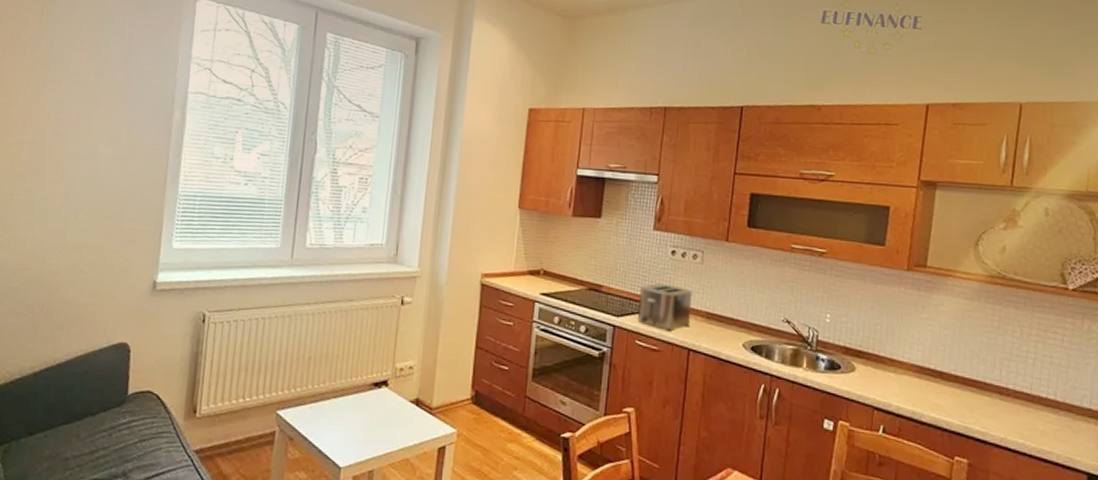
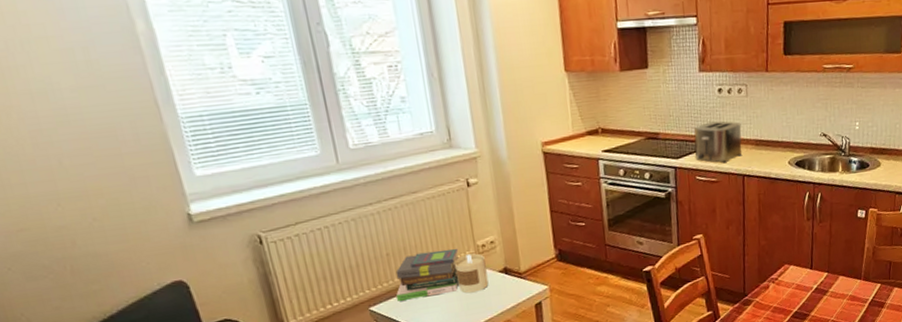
books: none [304,363,377,414] -> present [395,248,460,301]
candle: none [367,375,400,419] -> present [453,253,489,294]

